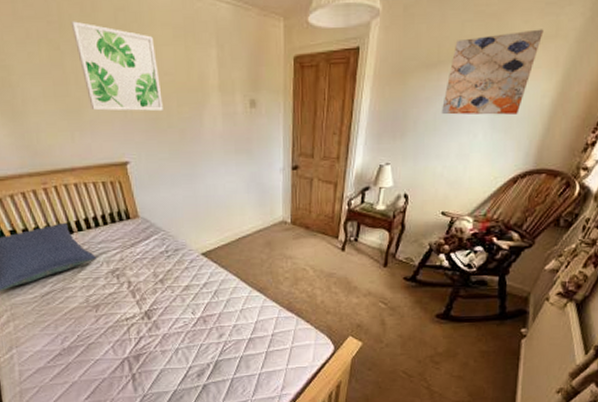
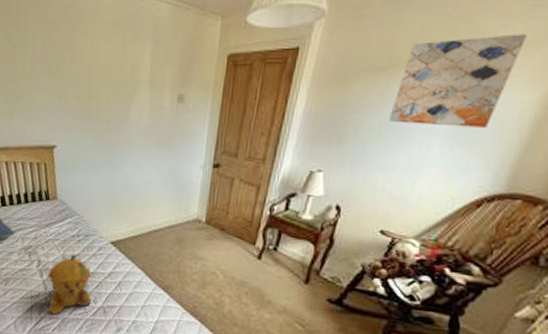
wall art: present [71,21,163,112] -> none [25,17,95,101]
stuffed bear: none [141,270,191,332] -> present [48,254,92,315]

